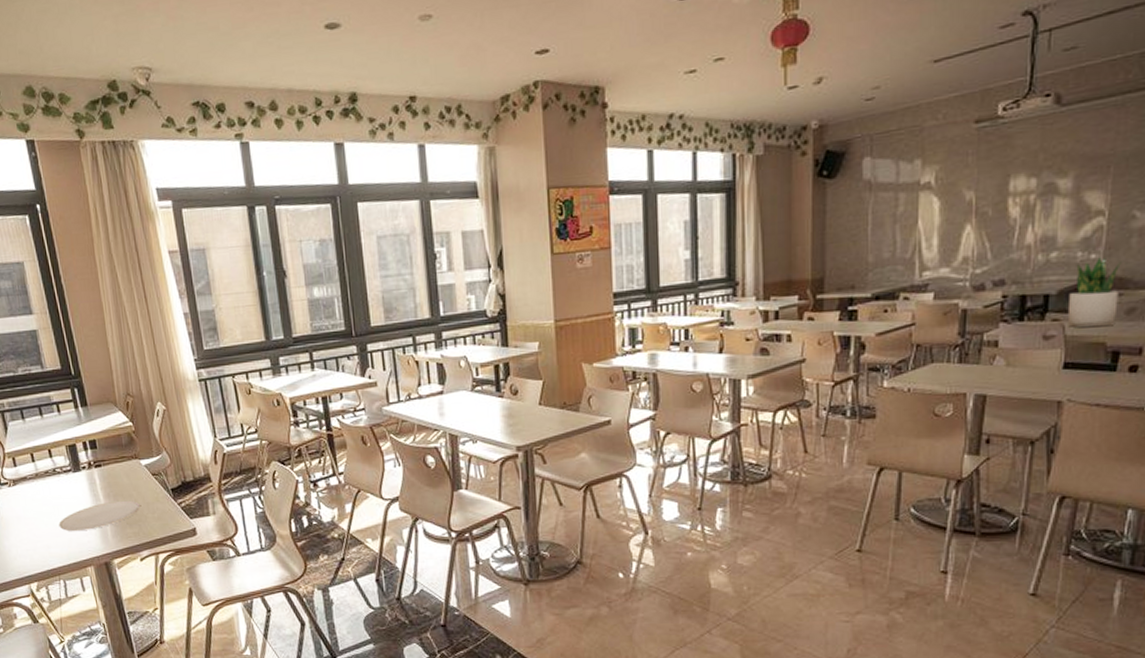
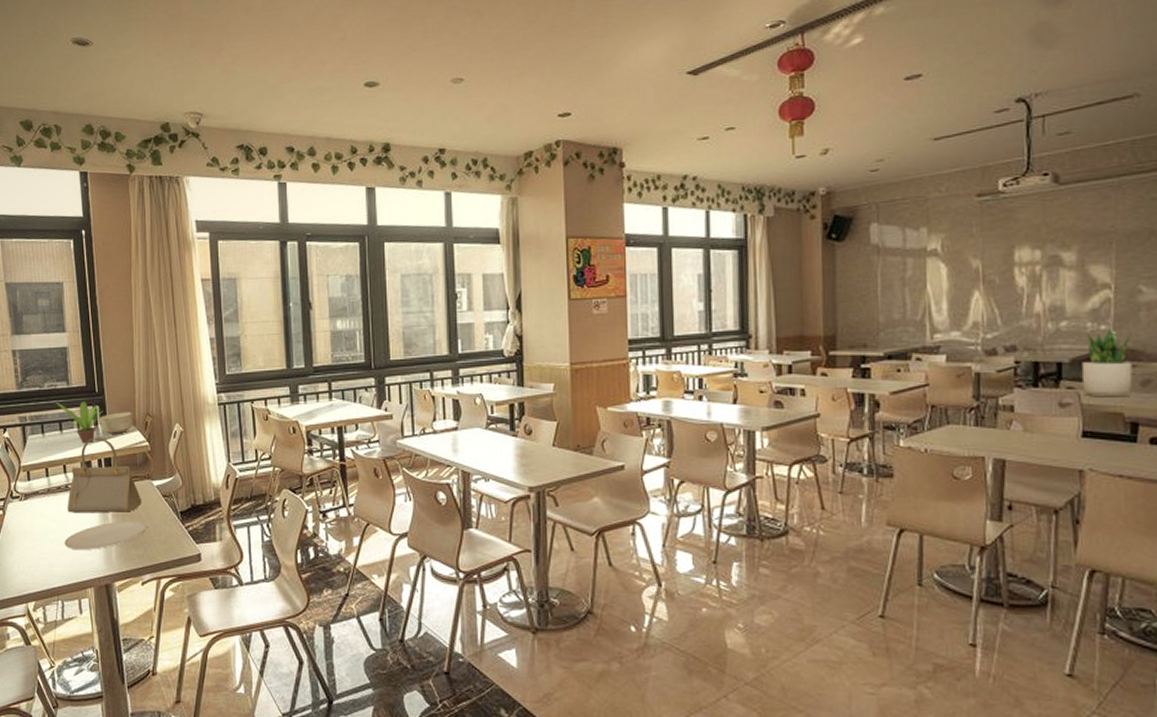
potted plant: none [31,384,83,427] -> present [55,401,104,444]
handbag: none [57,419,132,496] -> present [67,437,142,513]
bowl: none [78,393,115,416] -> present [99,412,134,434]

